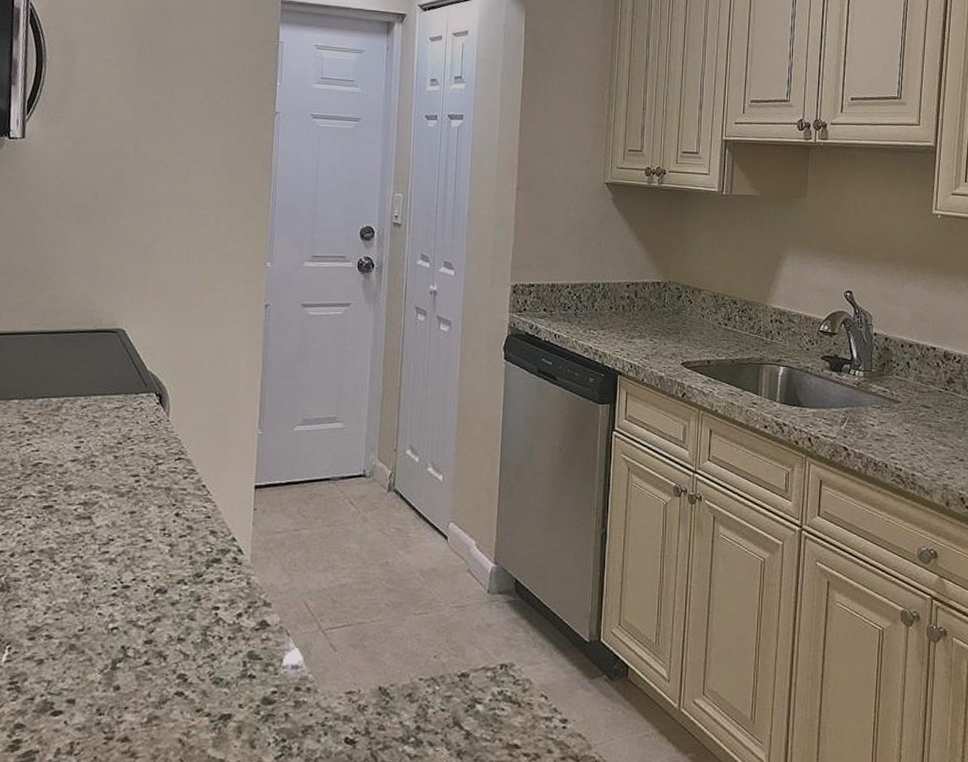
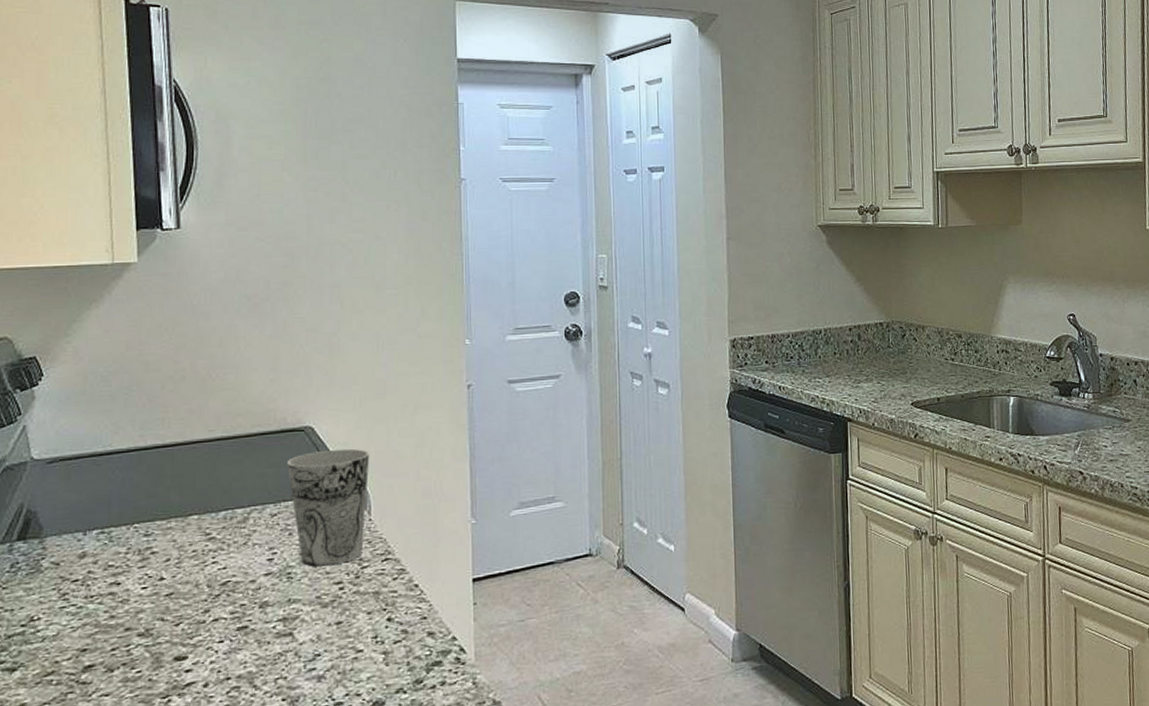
cup: none [99,352,173,459] -> present [286,448,370,567]

